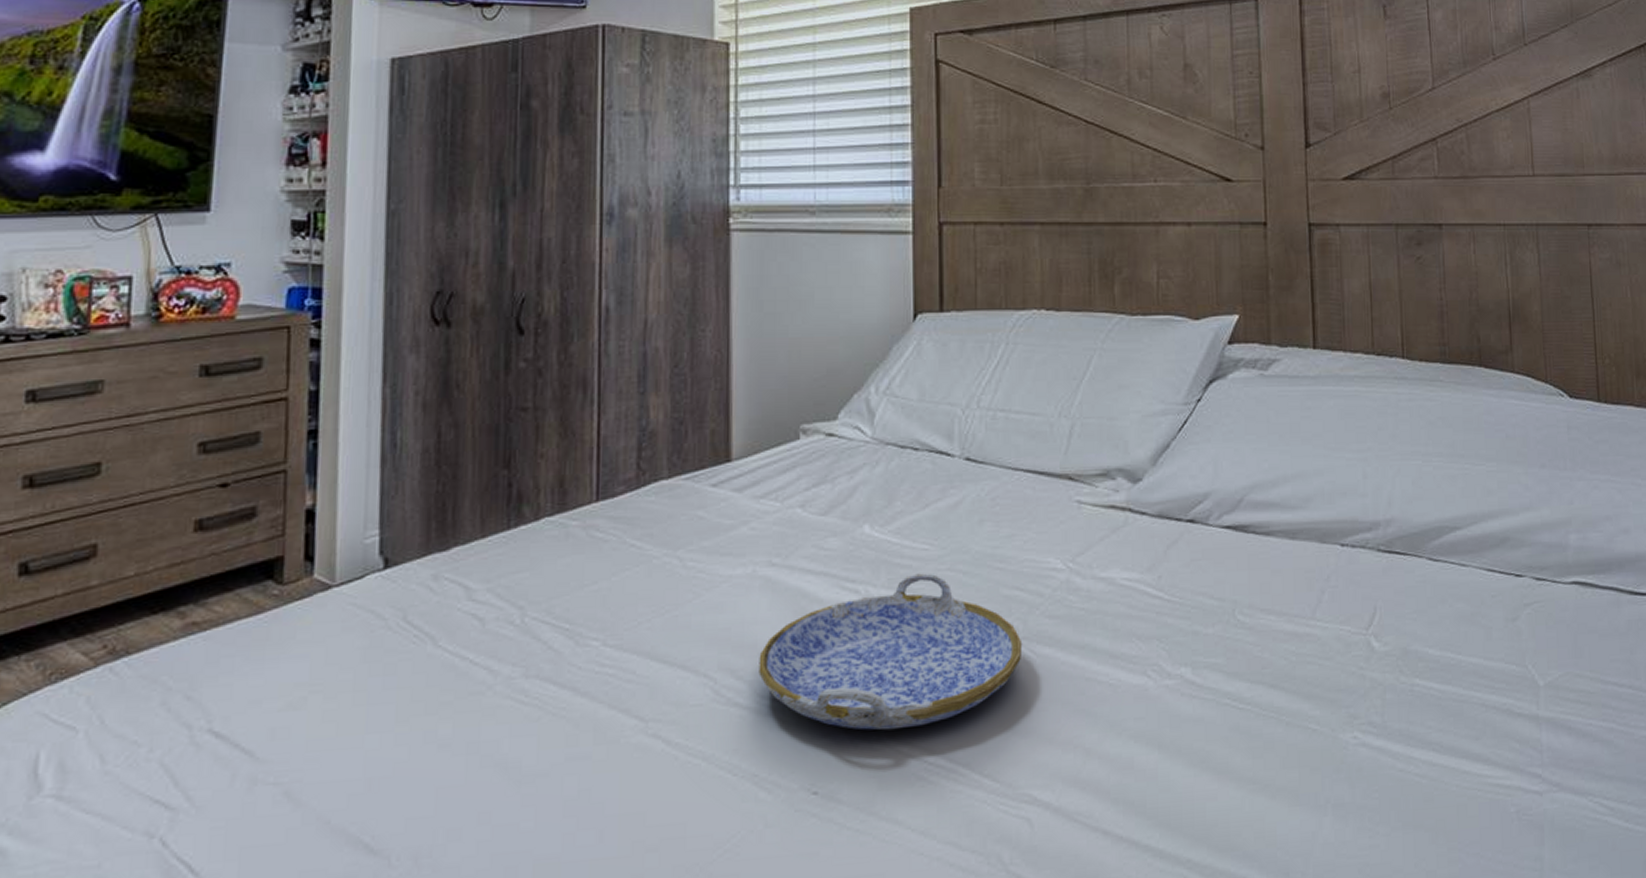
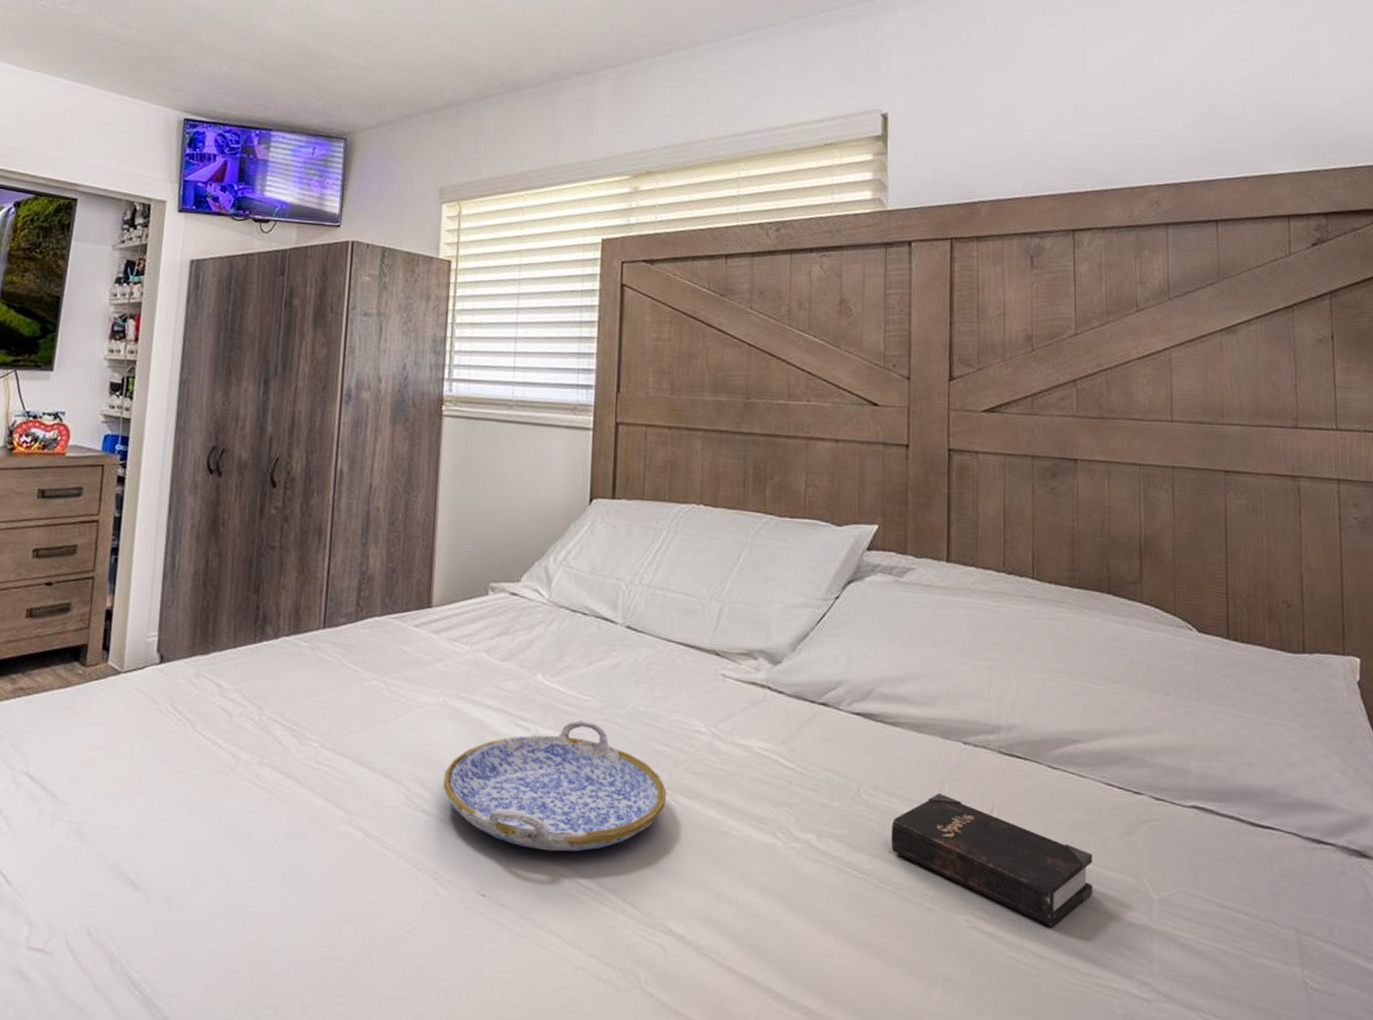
hardback book: none [1271,603,1480,731] -> present [891,793,1093,927]

